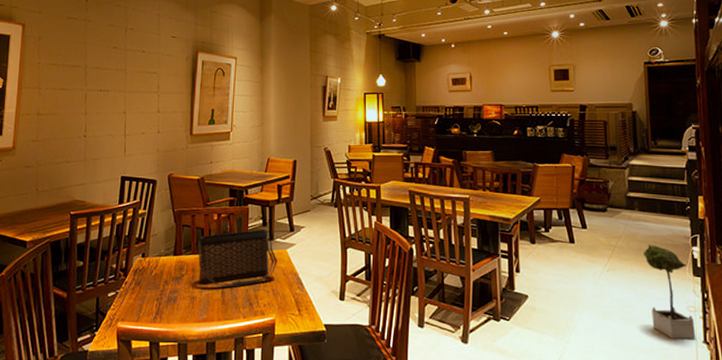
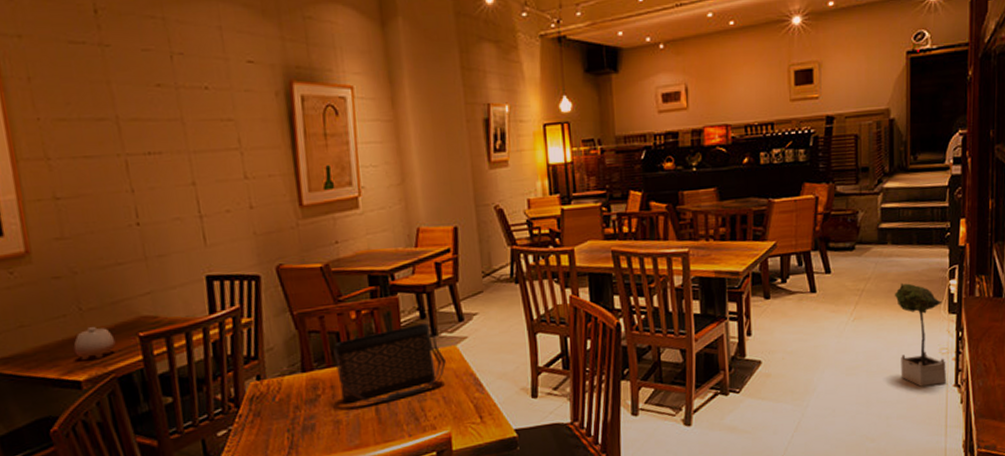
sugar bowl: none [27,203,55,226] -> present [73,326,116,360]

